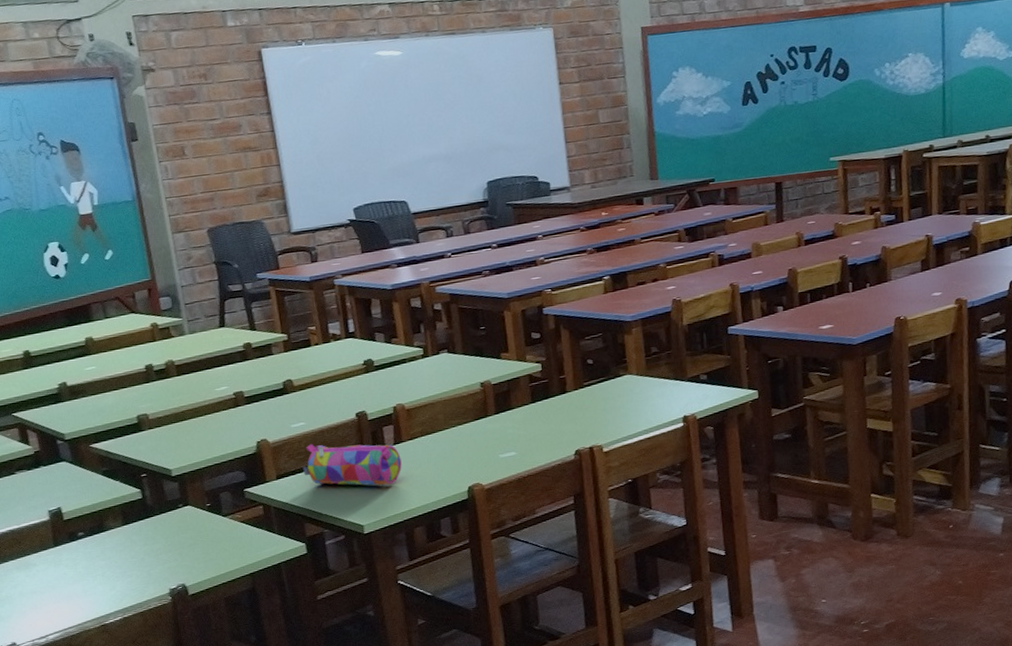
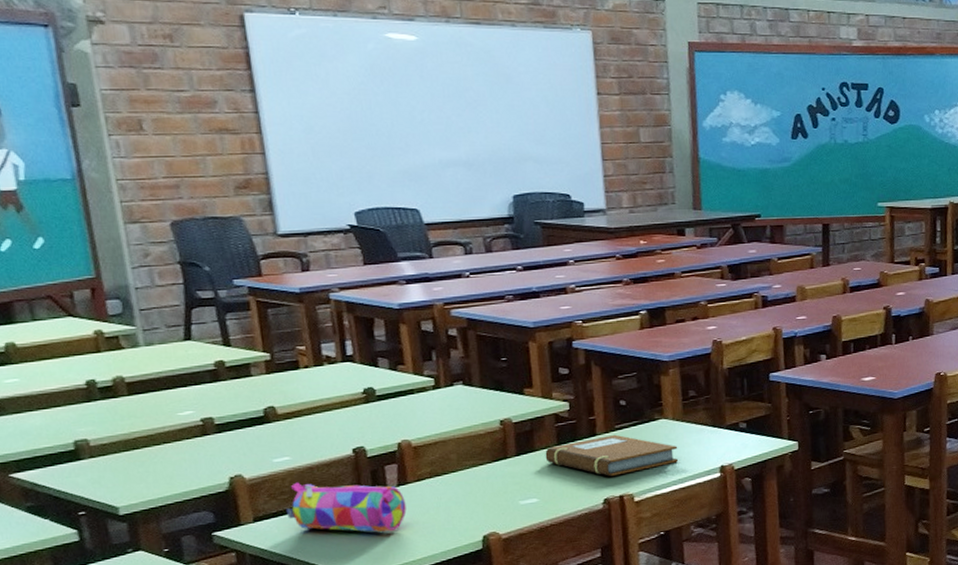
notebook: none [521,391,644,430] -> present [545,434,679,476]

